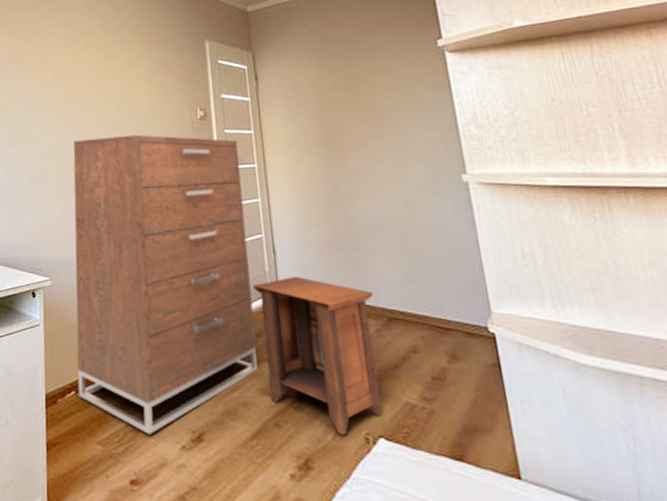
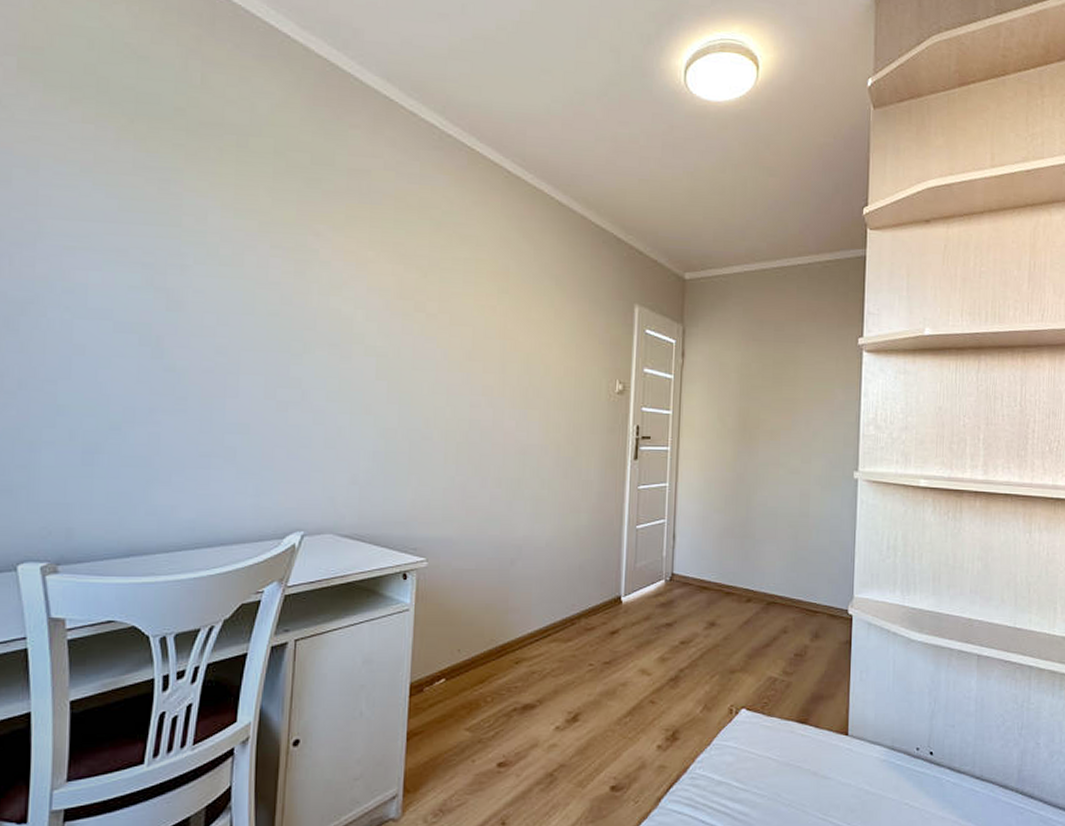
dresser: present [73,134,258,435] -> none [449,403,654,718]
nightstand: present [253,276,382,436] -> none [648,562,759,709]

